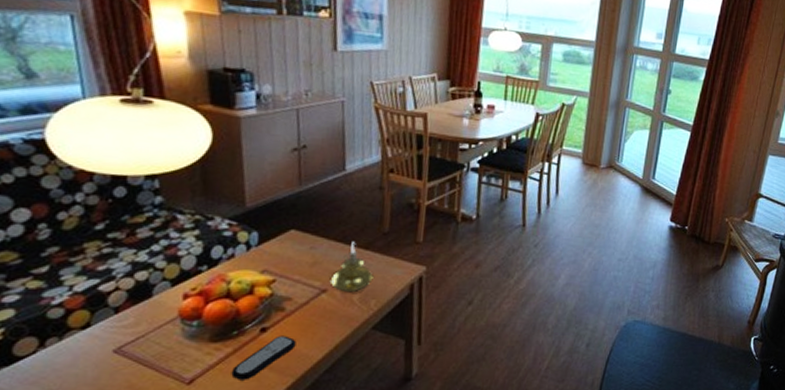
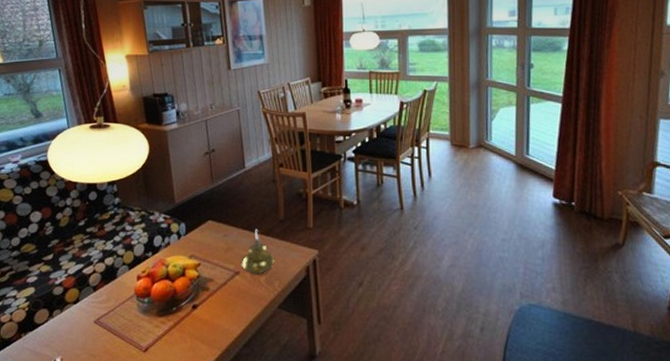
remote control: present [231,335,297,380] -> none [174,312,220,351]

